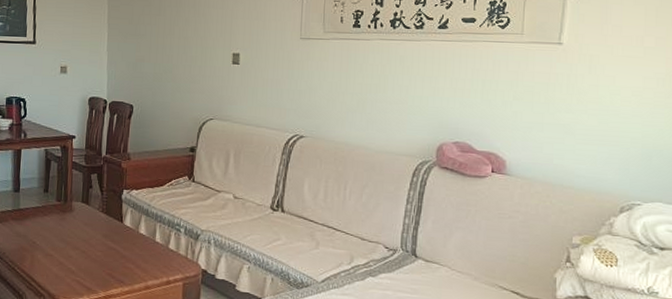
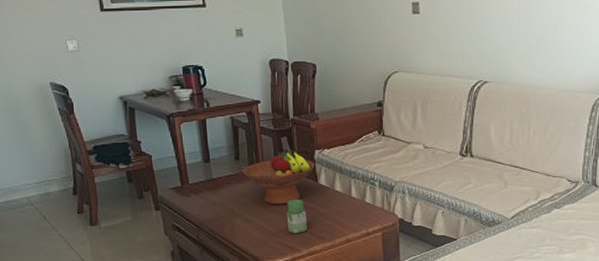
fruit bowl: none [50,185,122,243] -> present [243,148,316,205]
jar: none [87,237,108,275] -> present [286,198,308,234]

